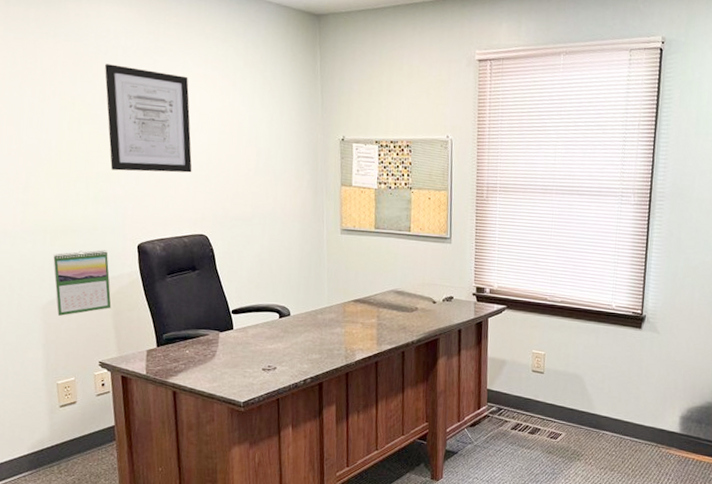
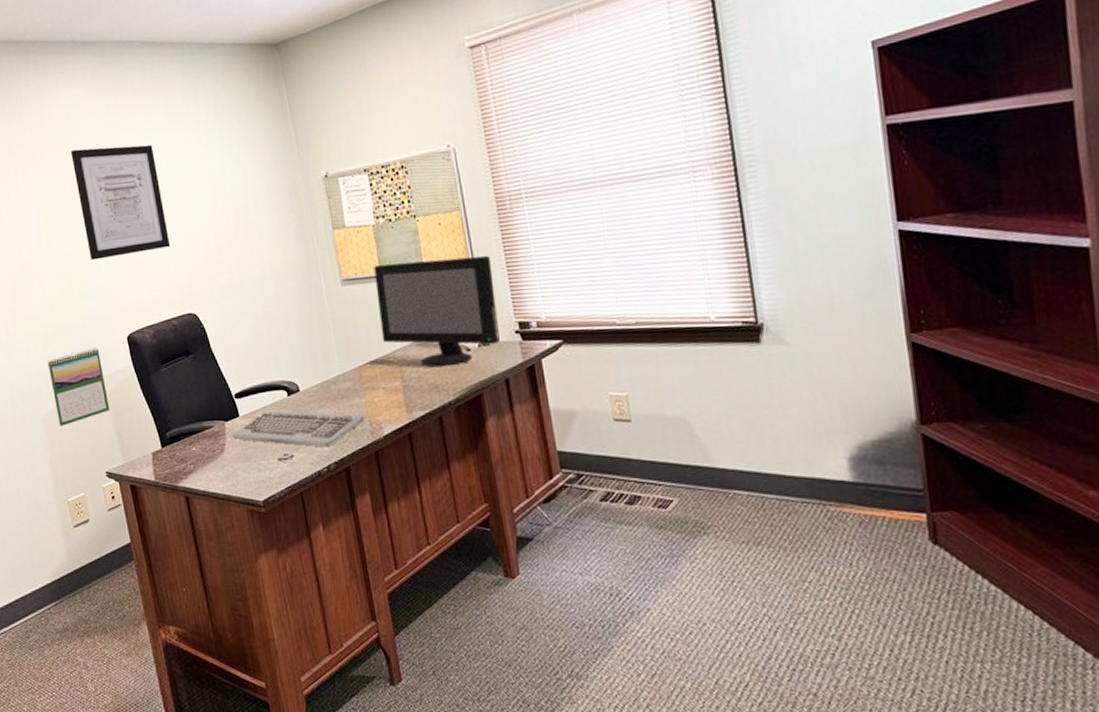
keyboard: none [224,328,342,365] -> present [232,410,365,448]
computer monitor: none [367,222,464,313] -> present [374,255,500,367]

